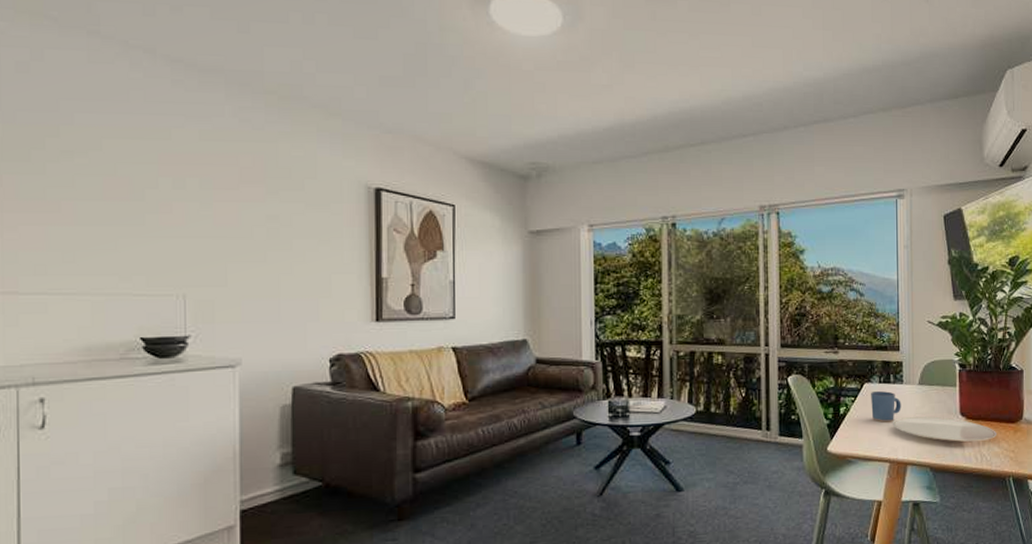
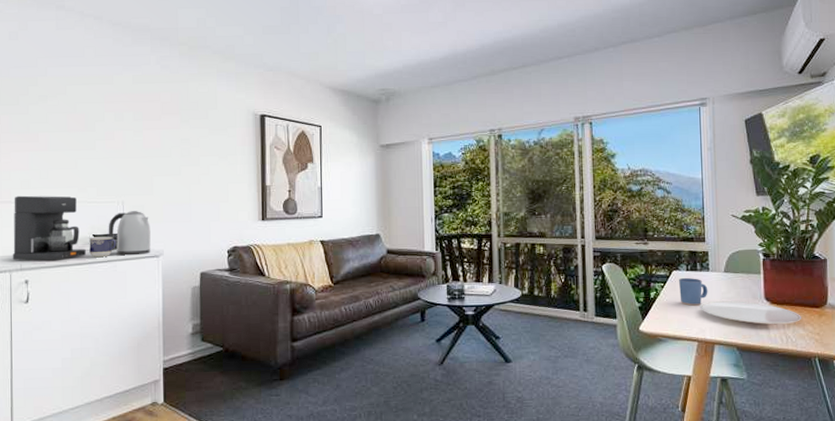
coffee maker: none [20,284,130,373] -> present [12,195,86,261]
cup: none [135,340,175,368] -> present [89,236,116,258]
kettle: none [162,307,224,366] -> present [108,211,151,256]

